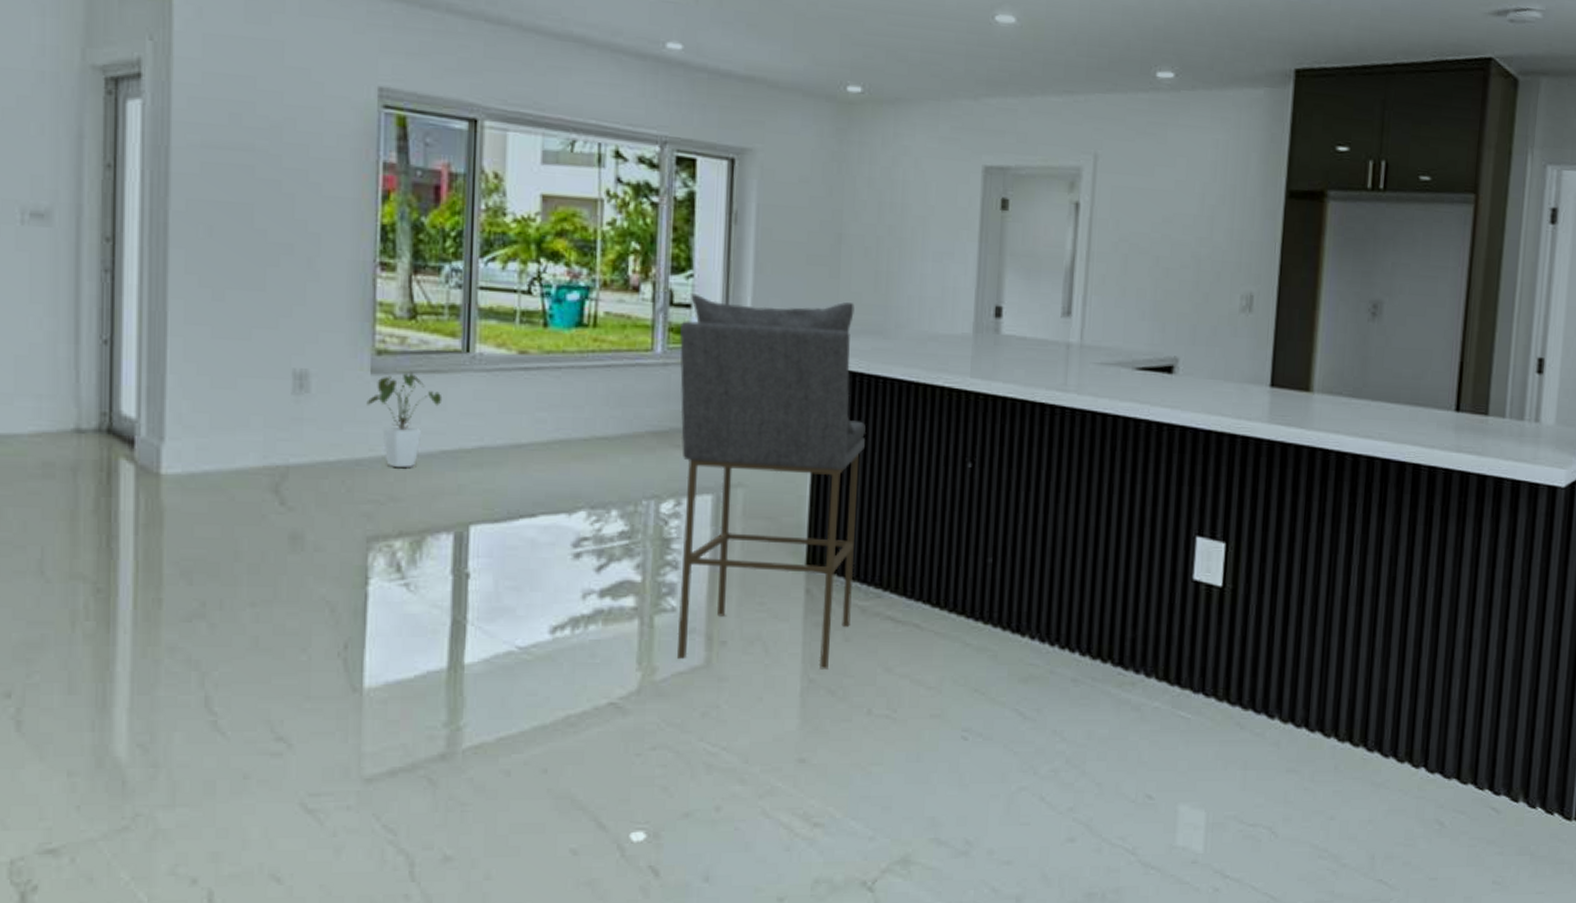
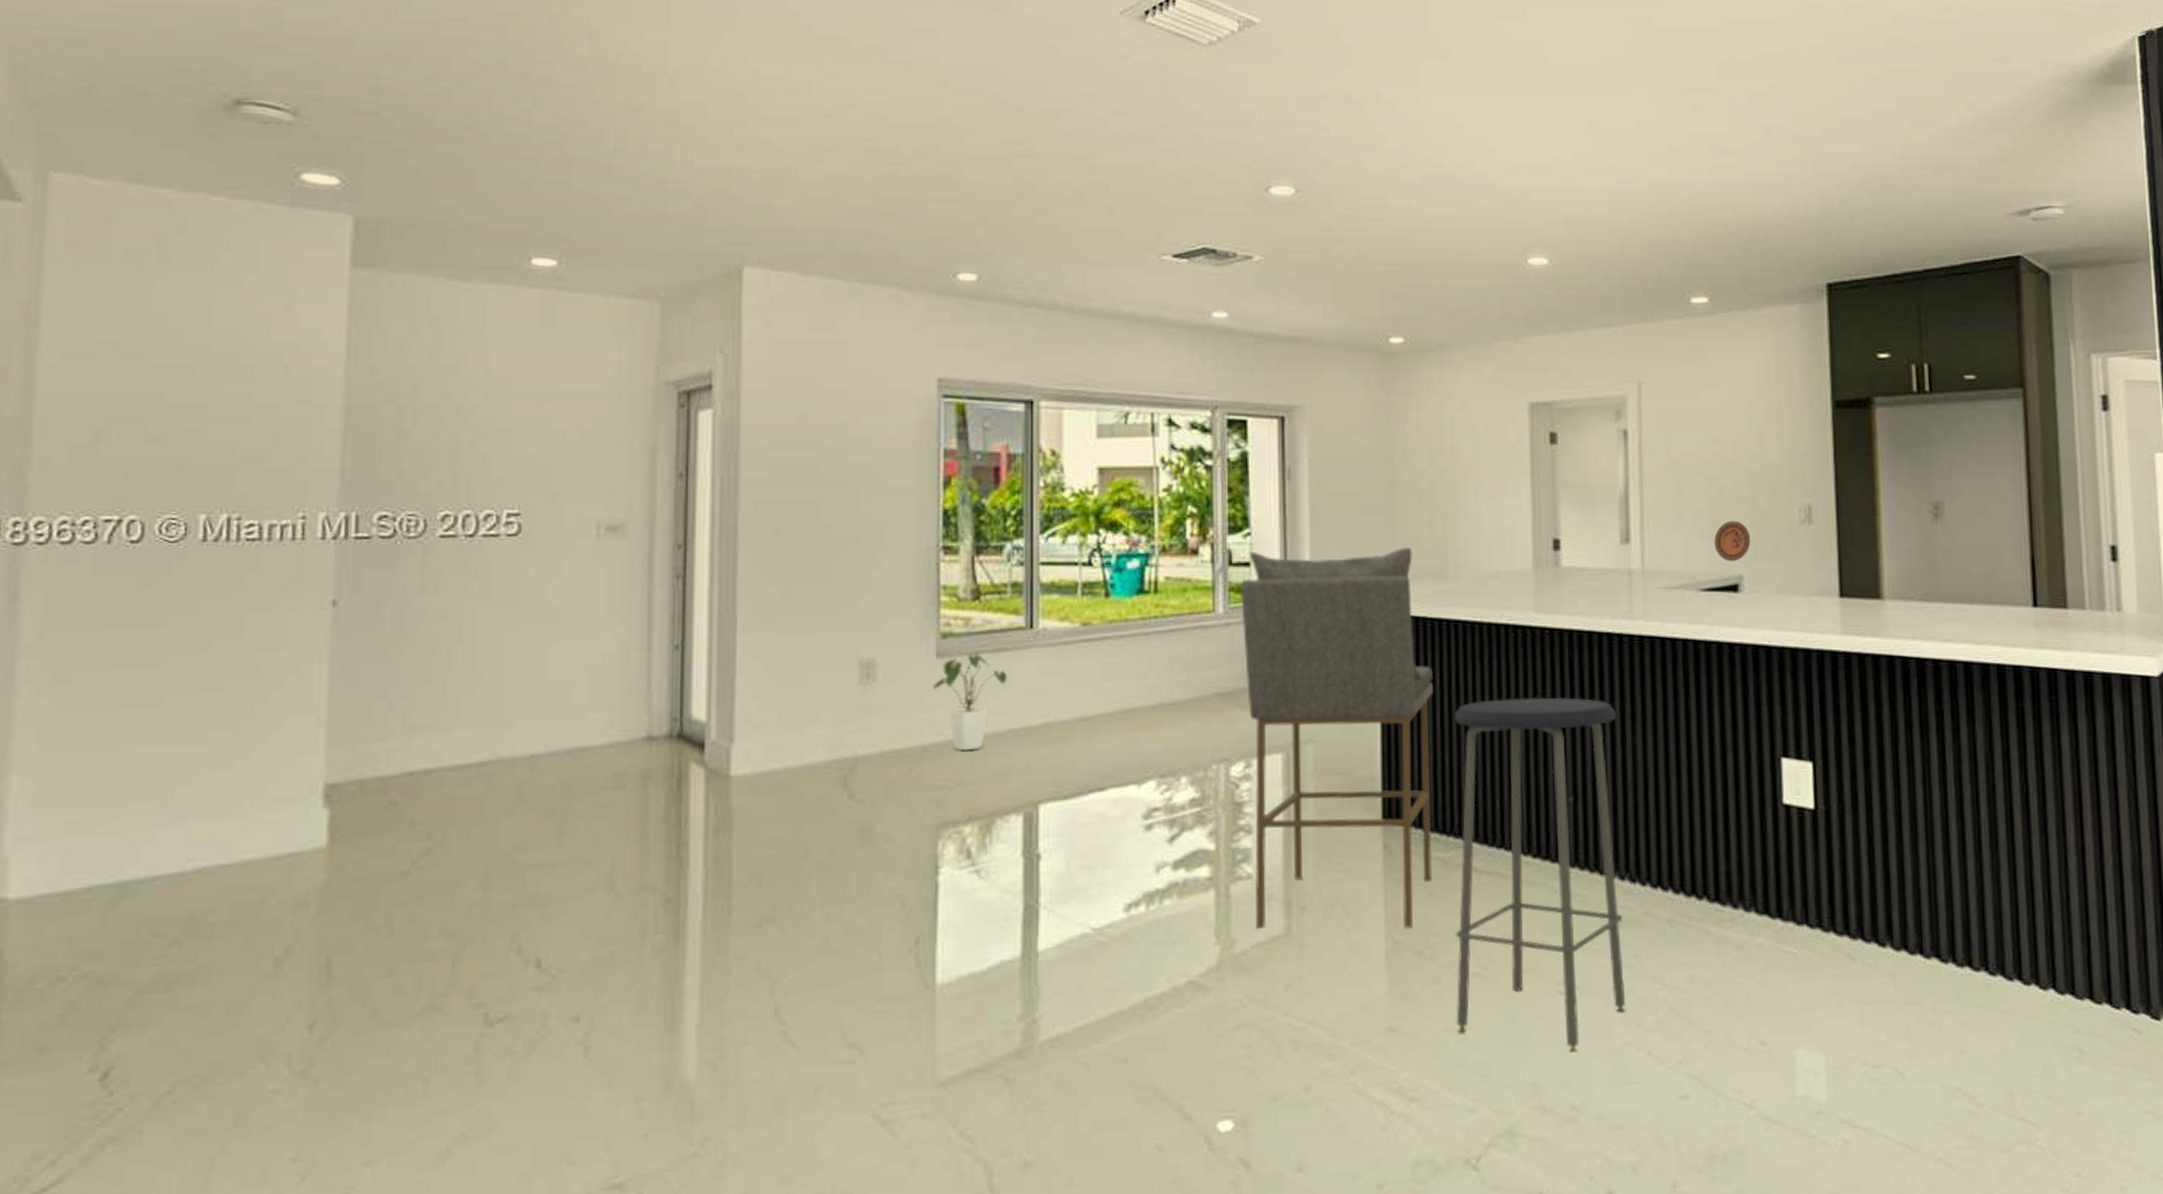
bar stool: none [863,459,1041,794] -> present [1455,697,1626,1054]
decorative plate: none [1154,302,1191,343] -> present [1714,520,1751,562]

